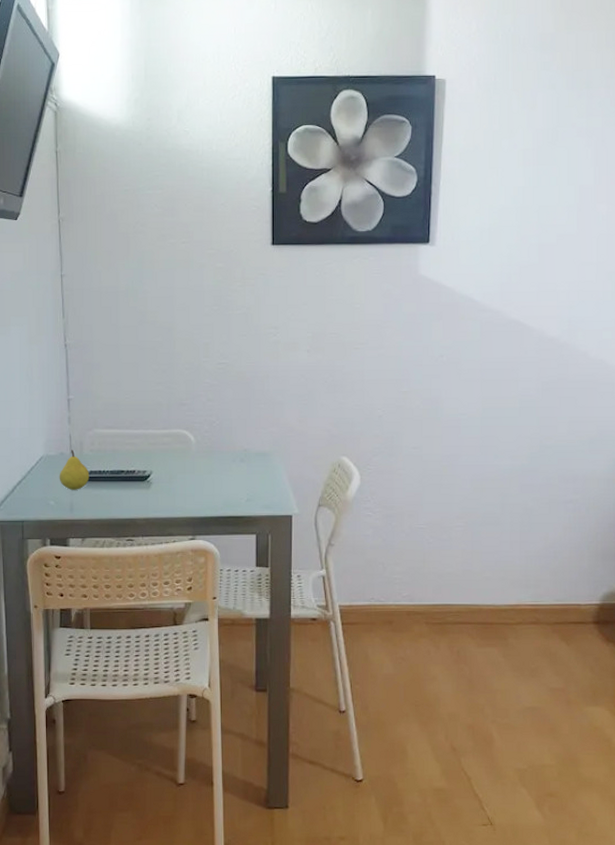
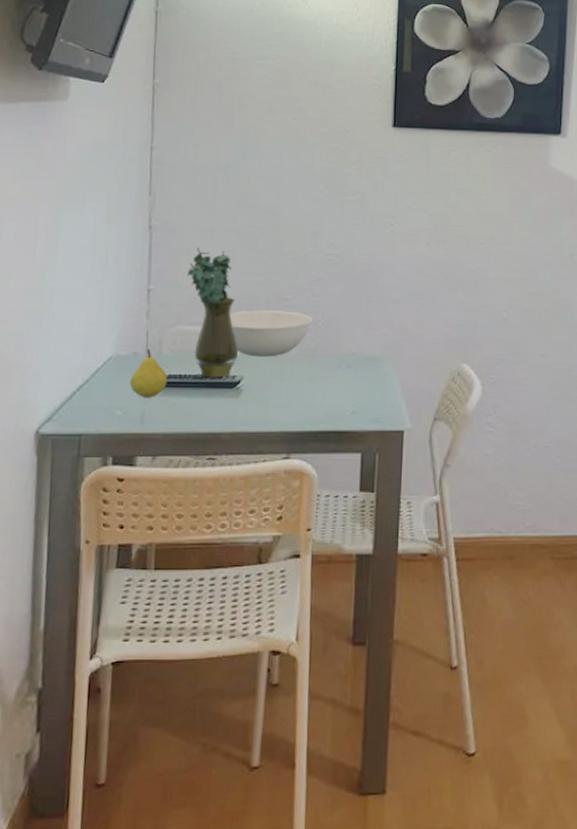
vase: none [100,362,146,473] -> present [187,248,238,378]
bowl: none [137,414,210,454] -> present [229,310,314,357]

